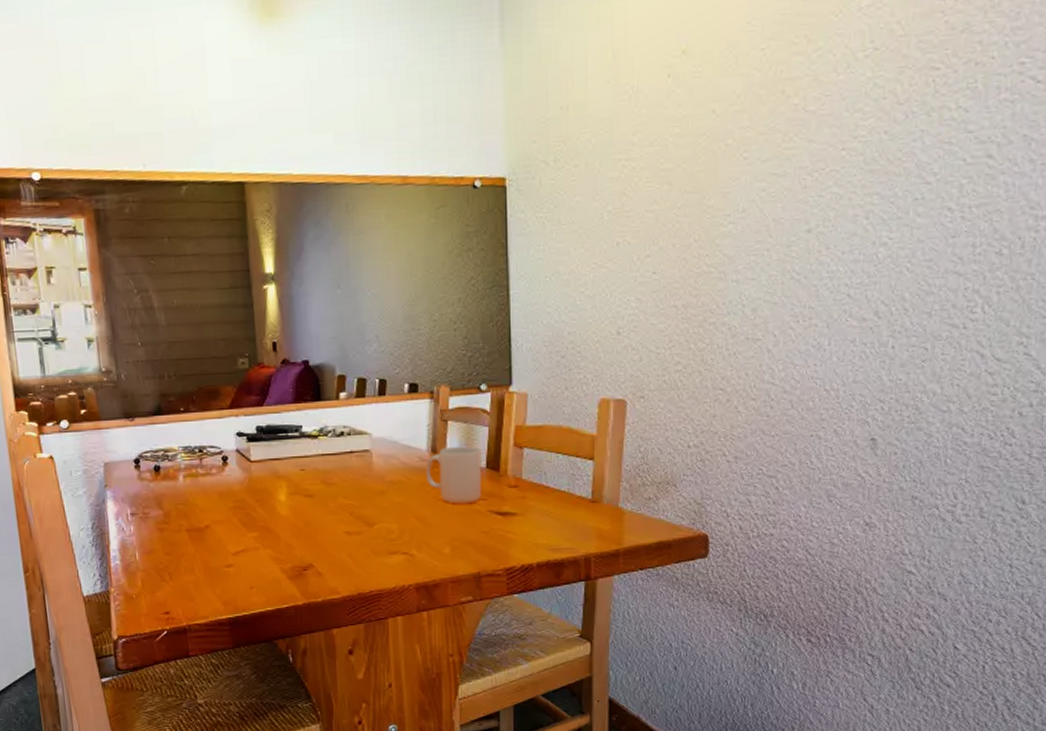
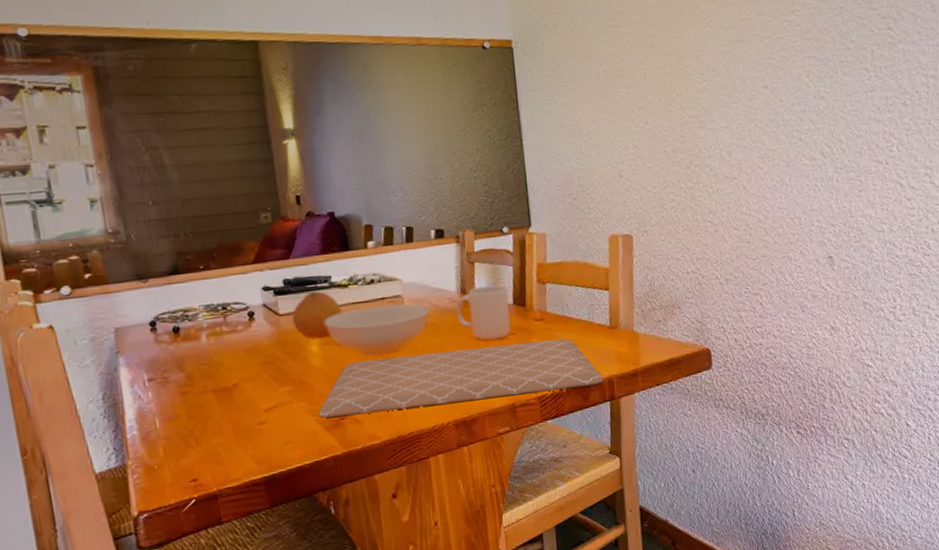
fruit: none [263,439,310,487] -> present [292,291,342,338]
placemat: none [282,509,580,568] -> present [318,338,604,418]
bowl: none [292,458,398,509] -> present [323,303,430,355]

